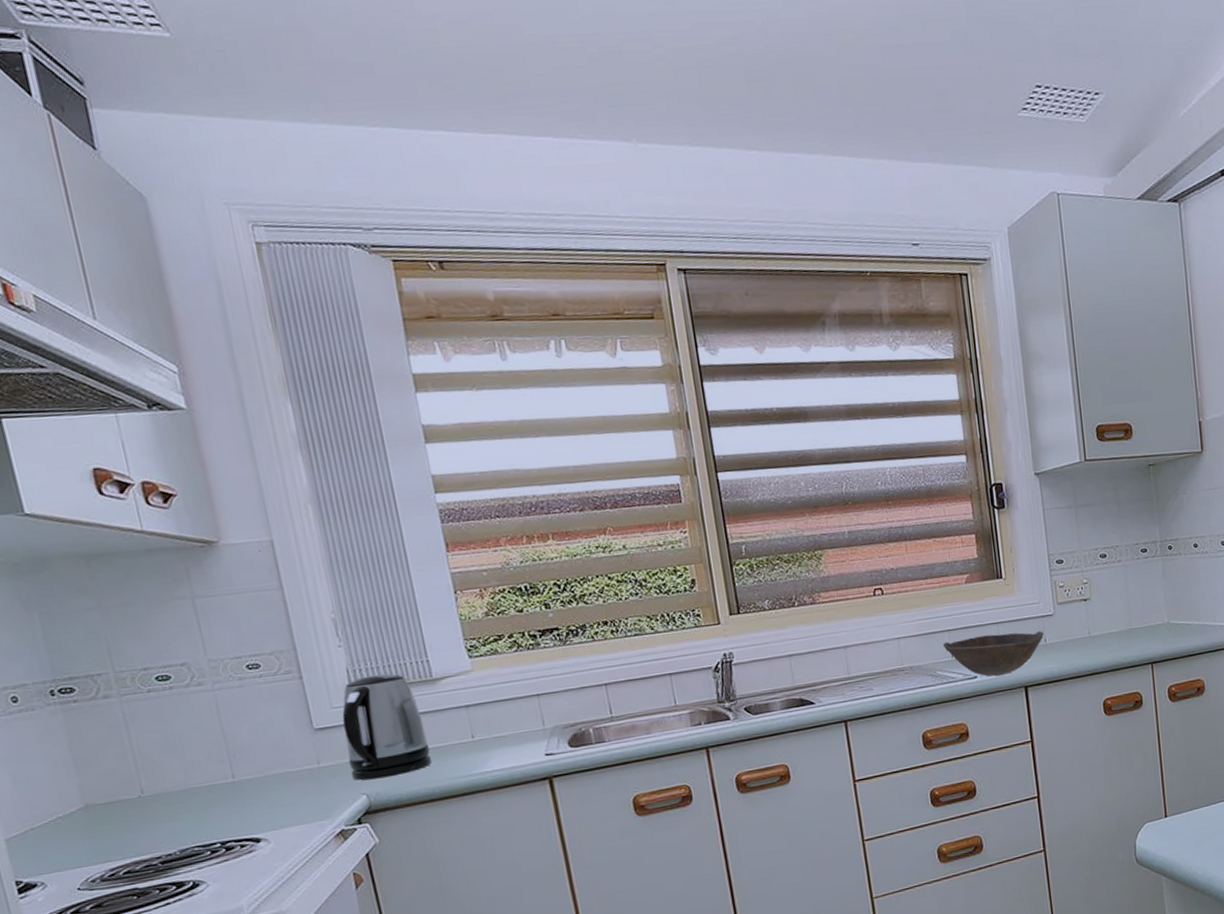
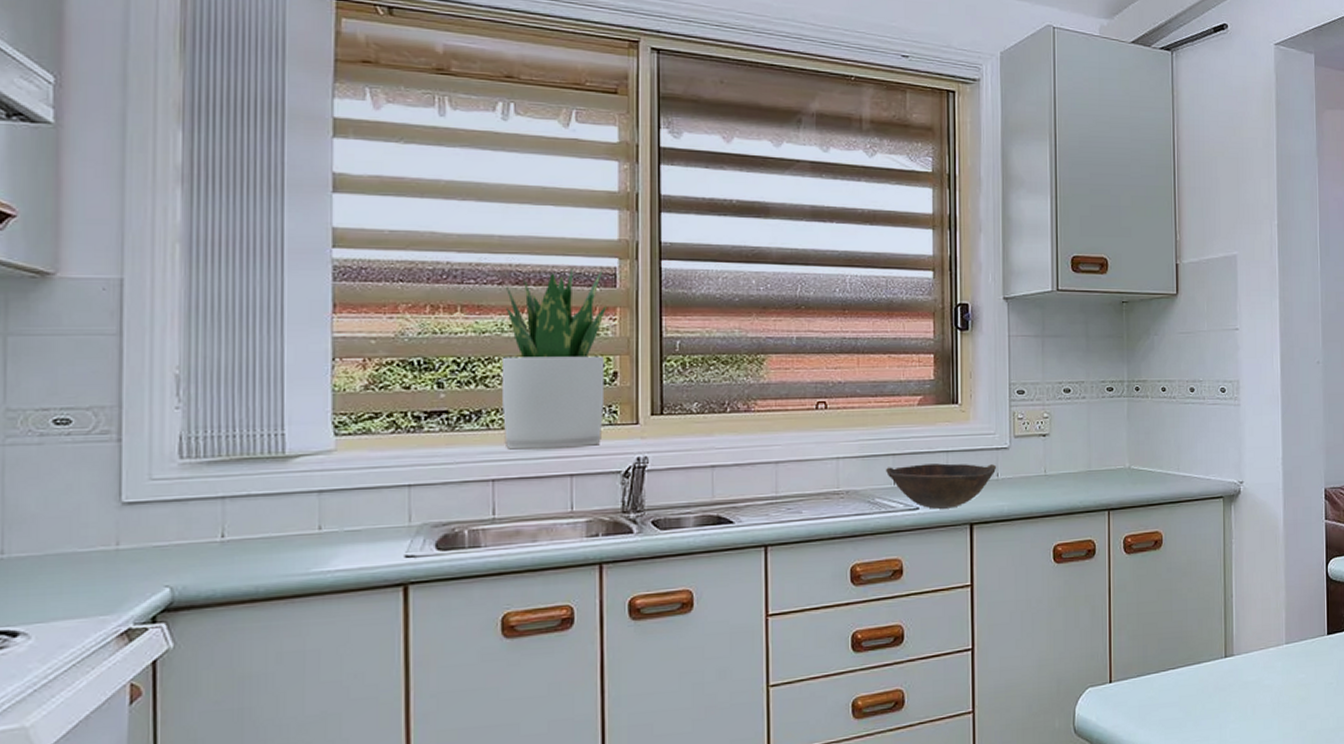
kettle: present [342,673,433,780] -> none [156,445,264,570]
planter: none [587,488,691,657] -> present [501,268,607,451]

